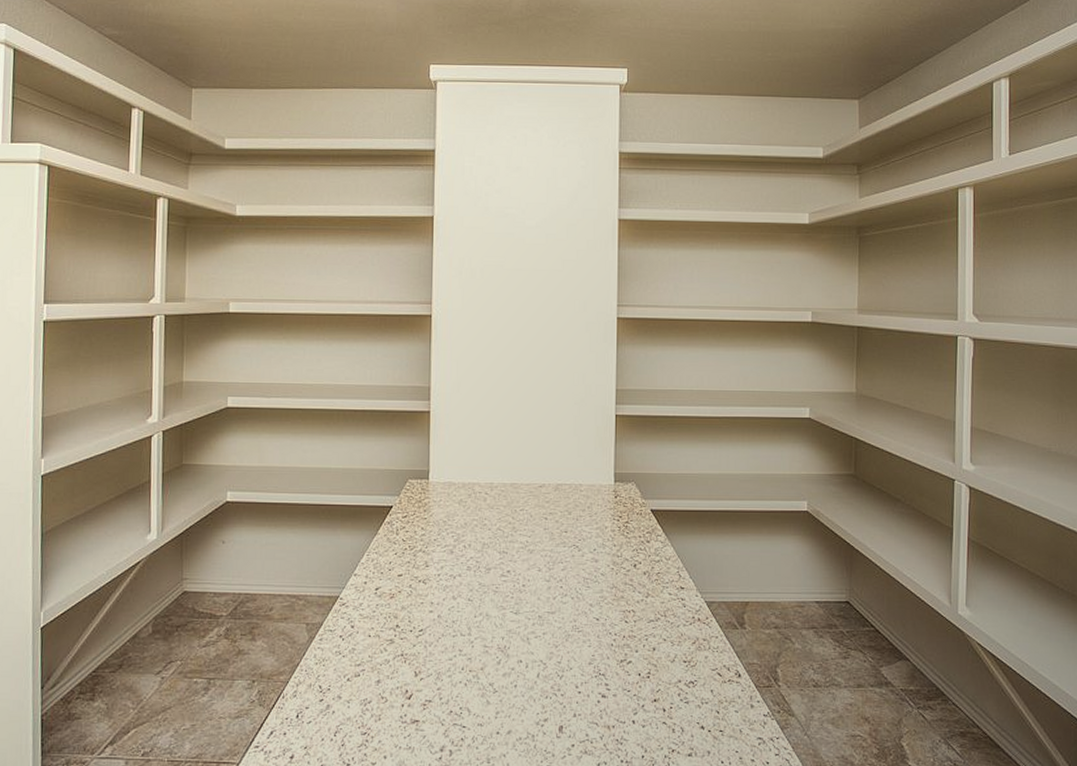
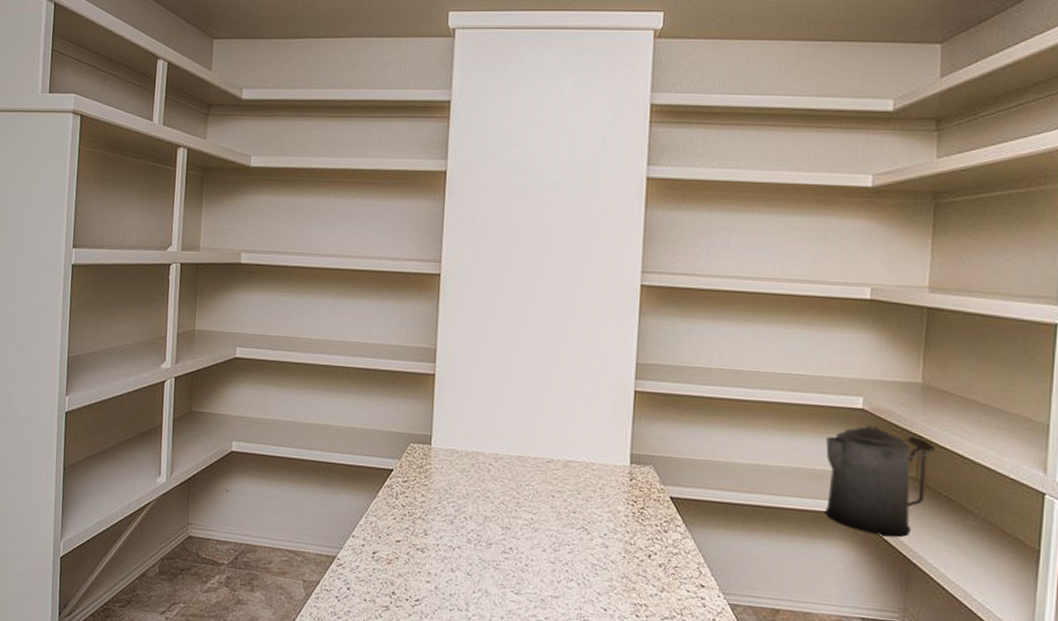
cooking pot: none [781,432,868,528] -> present [824,425,935,537]

